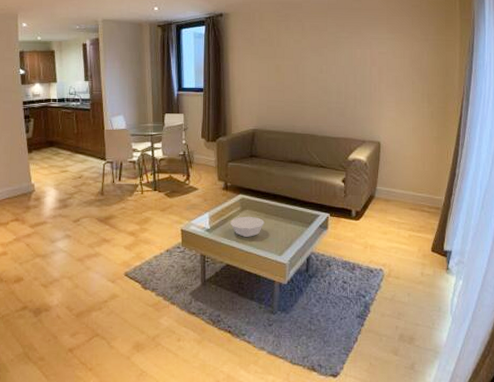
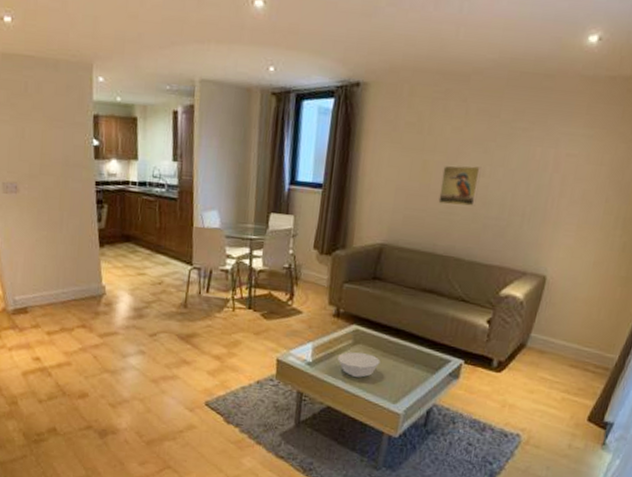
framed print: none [292,66,320,96] -> present [438,165,482,206]

